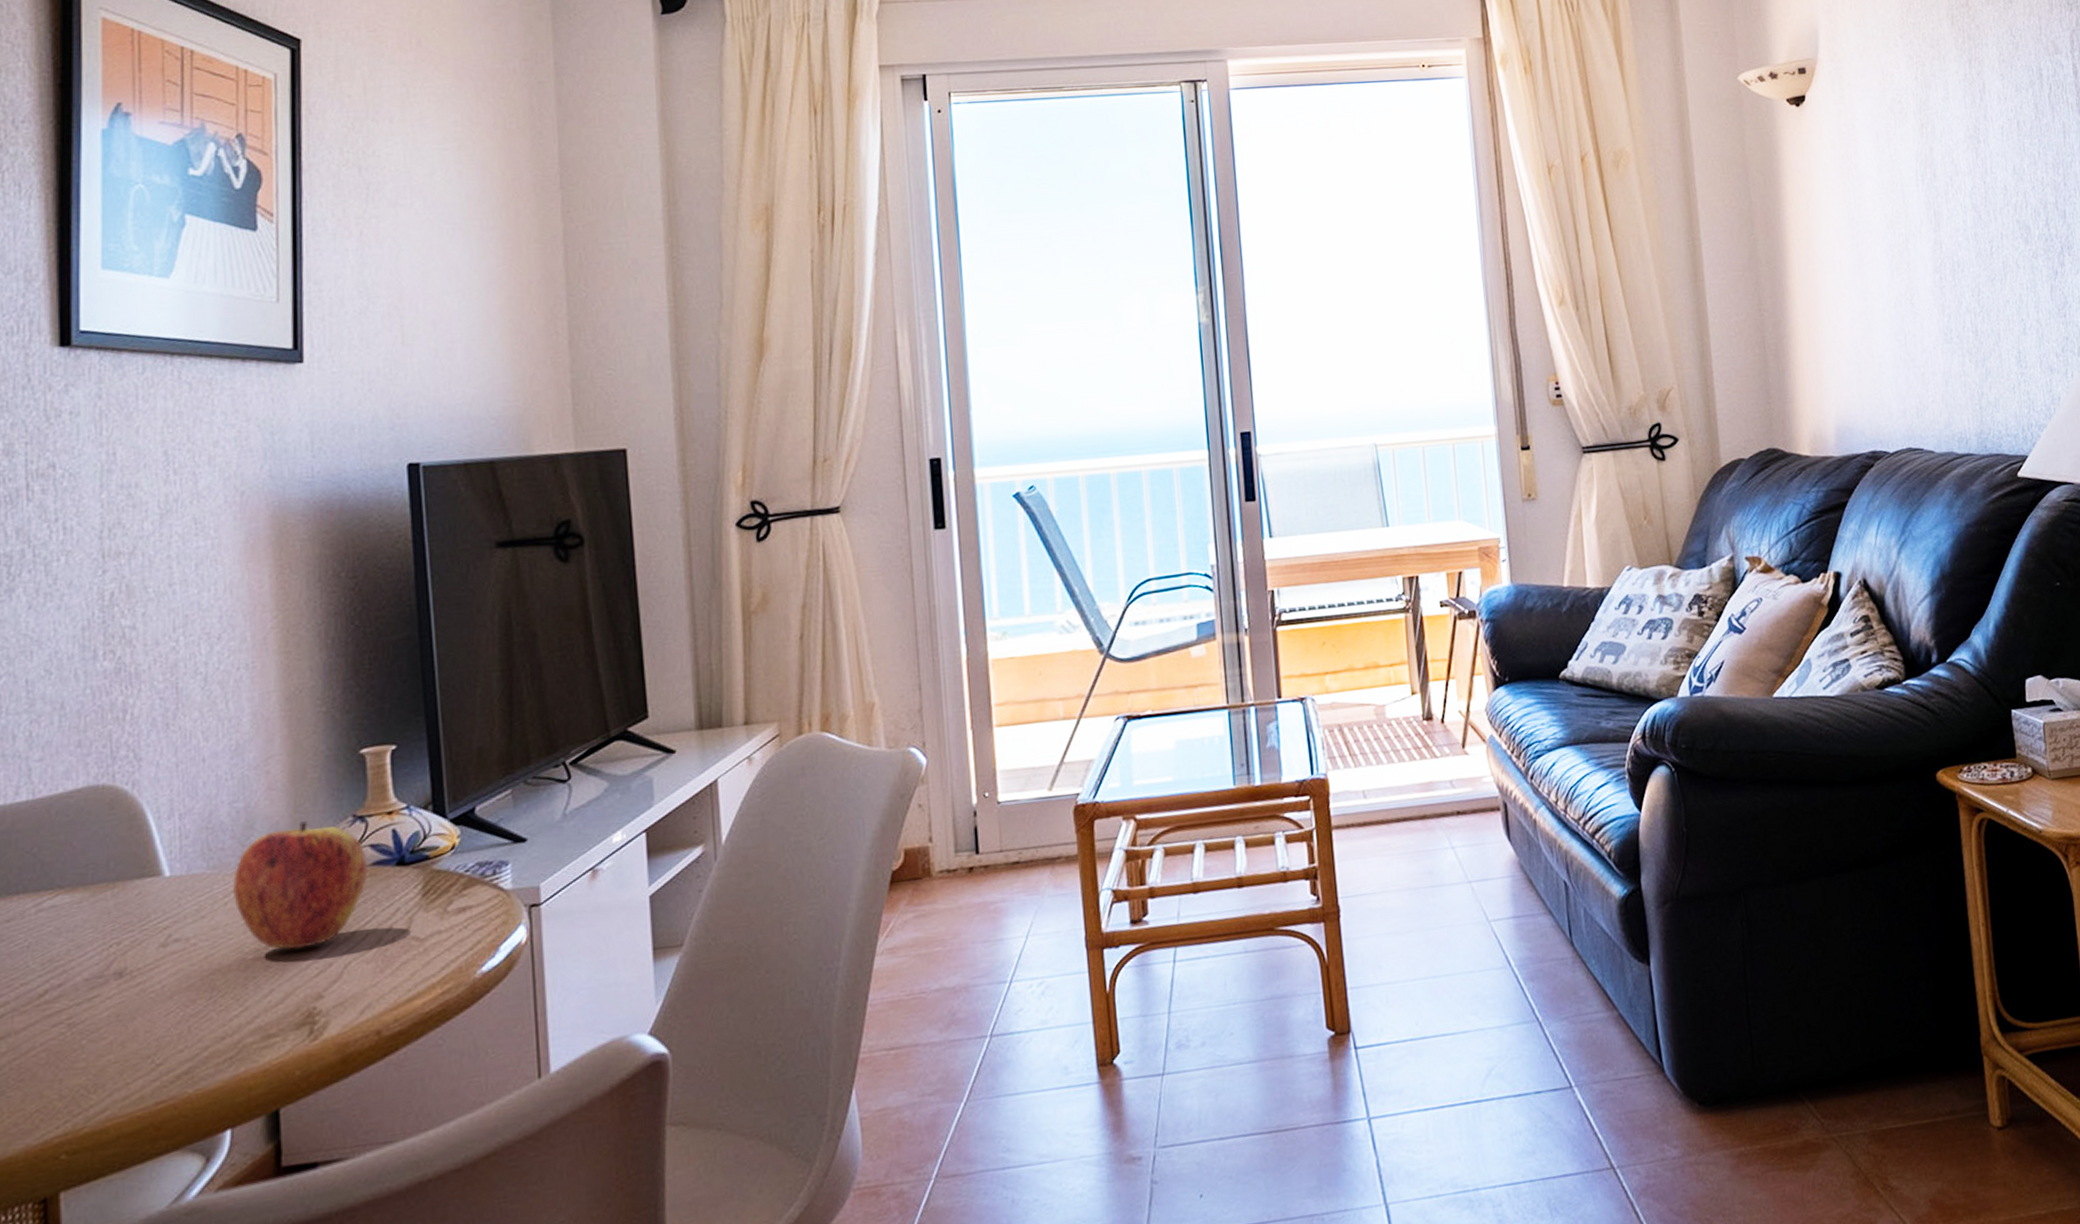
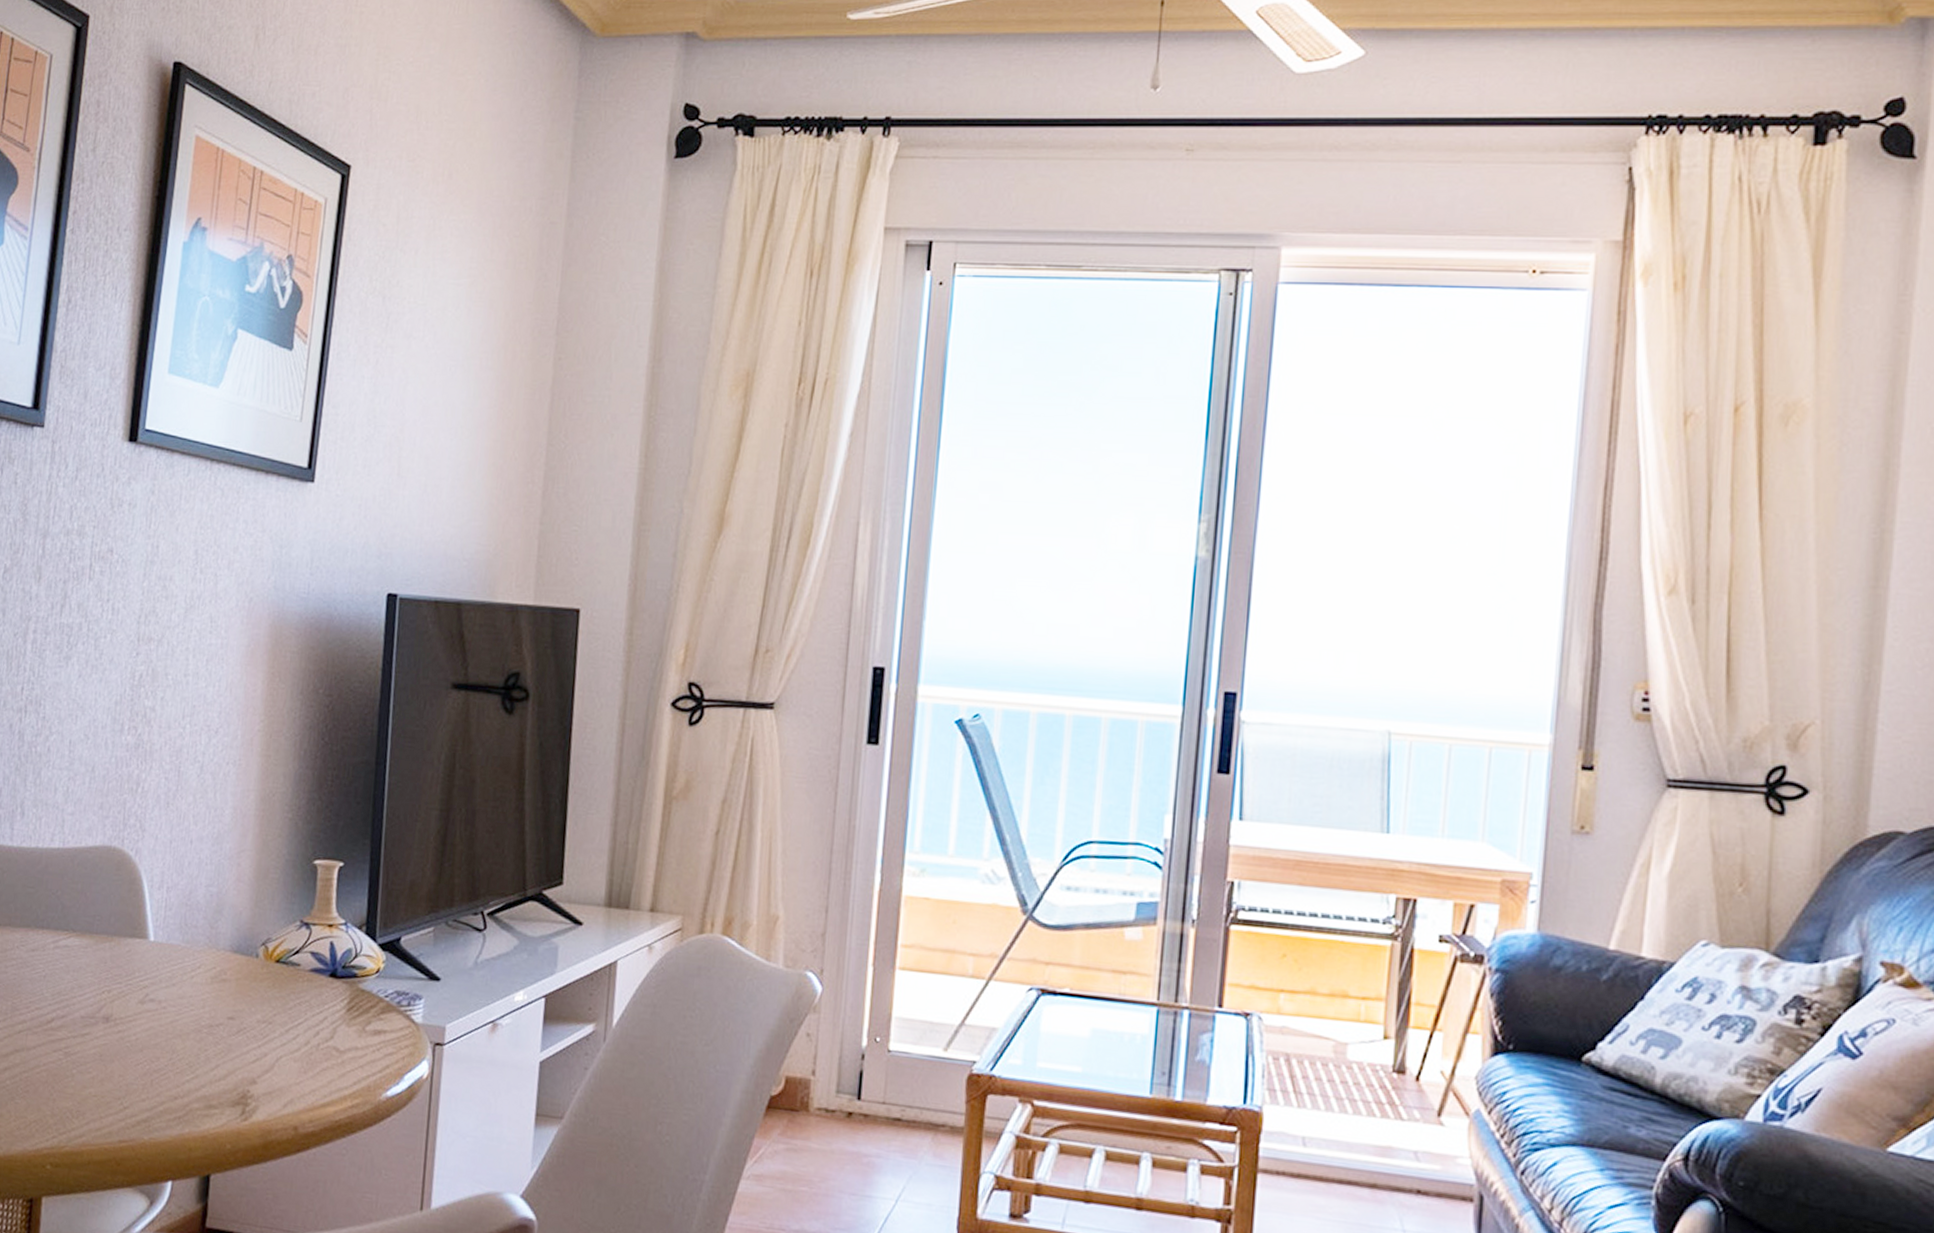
apple: present [232,821,368,950] -> none [198,917,307,1034]

